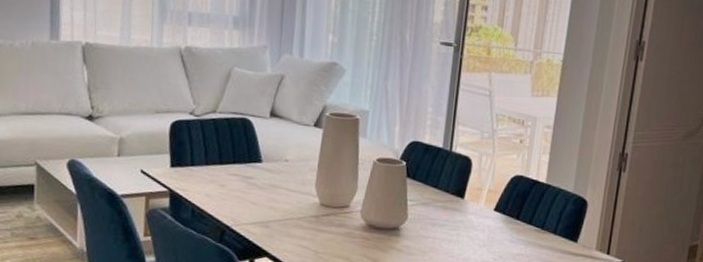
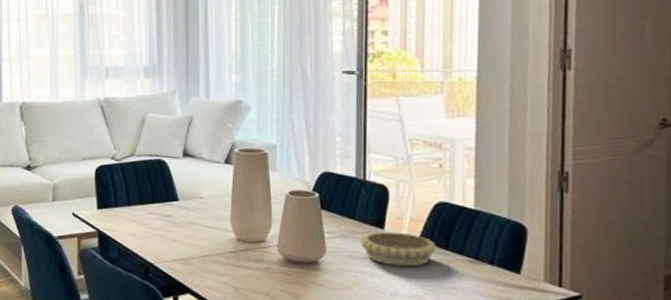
decorative bowl: none [441,201,510,235] -> present [360,231,437,267]

